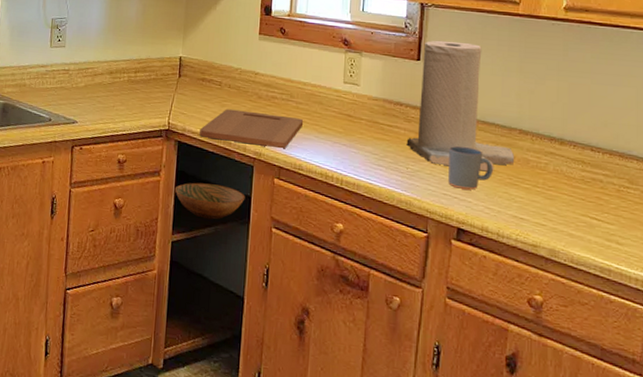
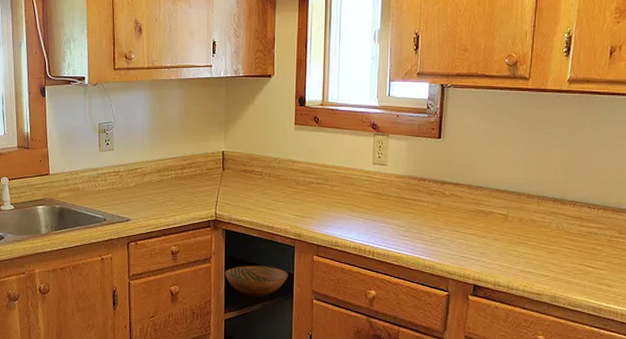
cutting board: present [200,109,304,149] -> none [245,196,338,229]
paper towel: present [406,40,514,172] -> none [429,118,522,234]
mug: present [448,146,493,190] -> none [466,213,504,251]

